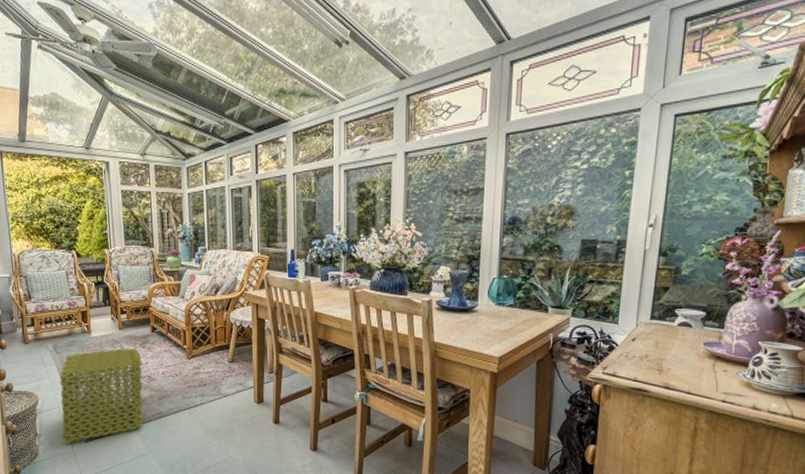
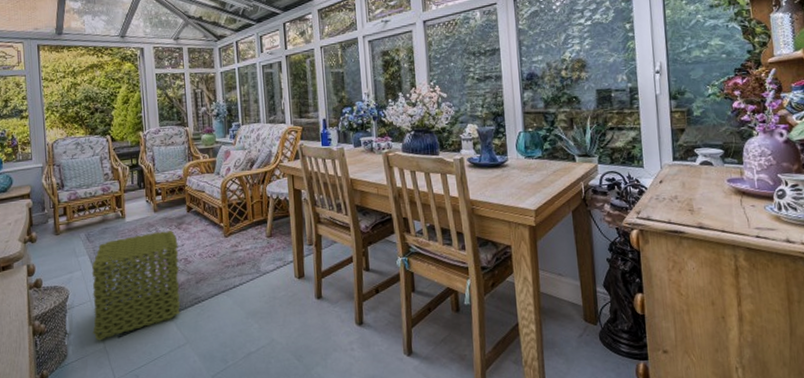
lidded jug: present [746,204,778,243] -> none [744,46,773,81]

